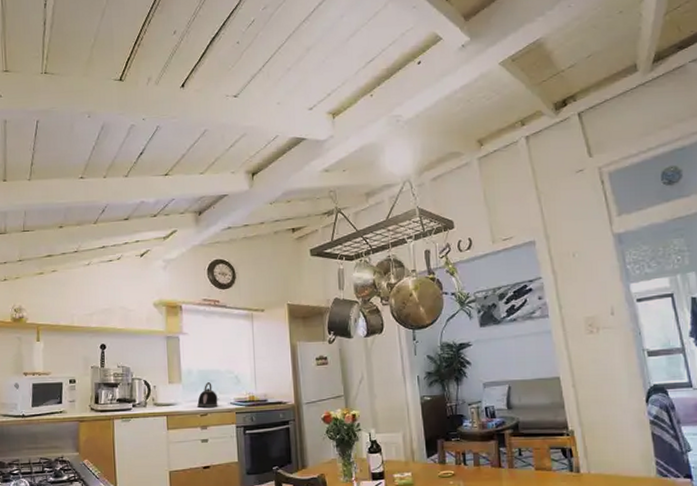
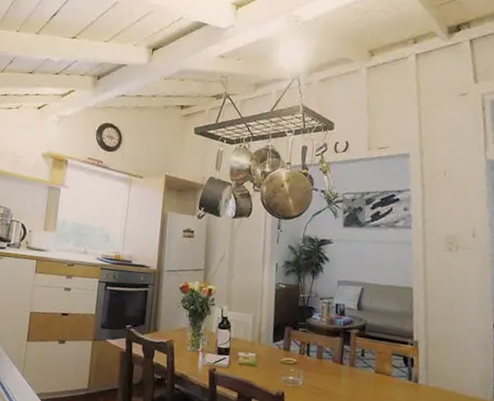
kettle: present [197,382,218,408] -> none [66,235,87,261]

